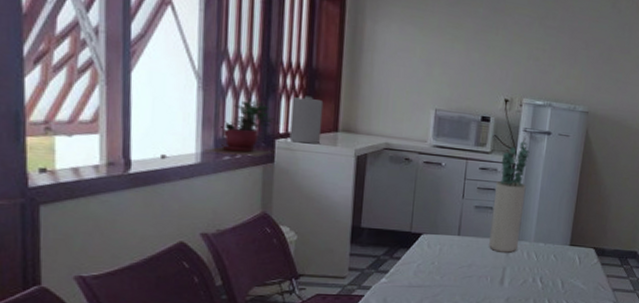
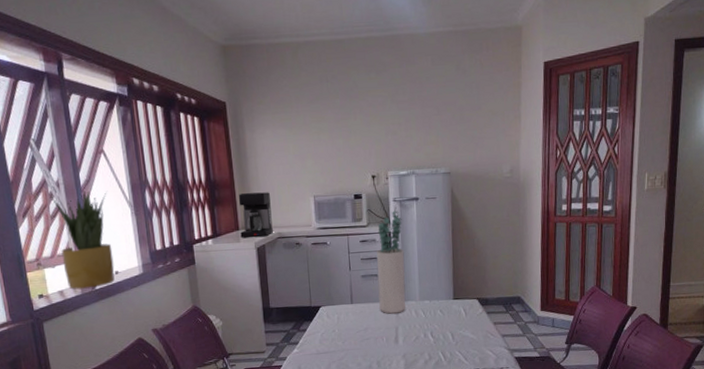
planter: none [80,42,167,172] -> present [49,191,115,290]
succulent plant: present [204,98,276,157] -> none [143,214,195,264]
paper towel holder: present [289,95,324,144] -> none [200,204,227,245]
coffee maker: none [338,90,383,146] -> present [238,192,273,239]

